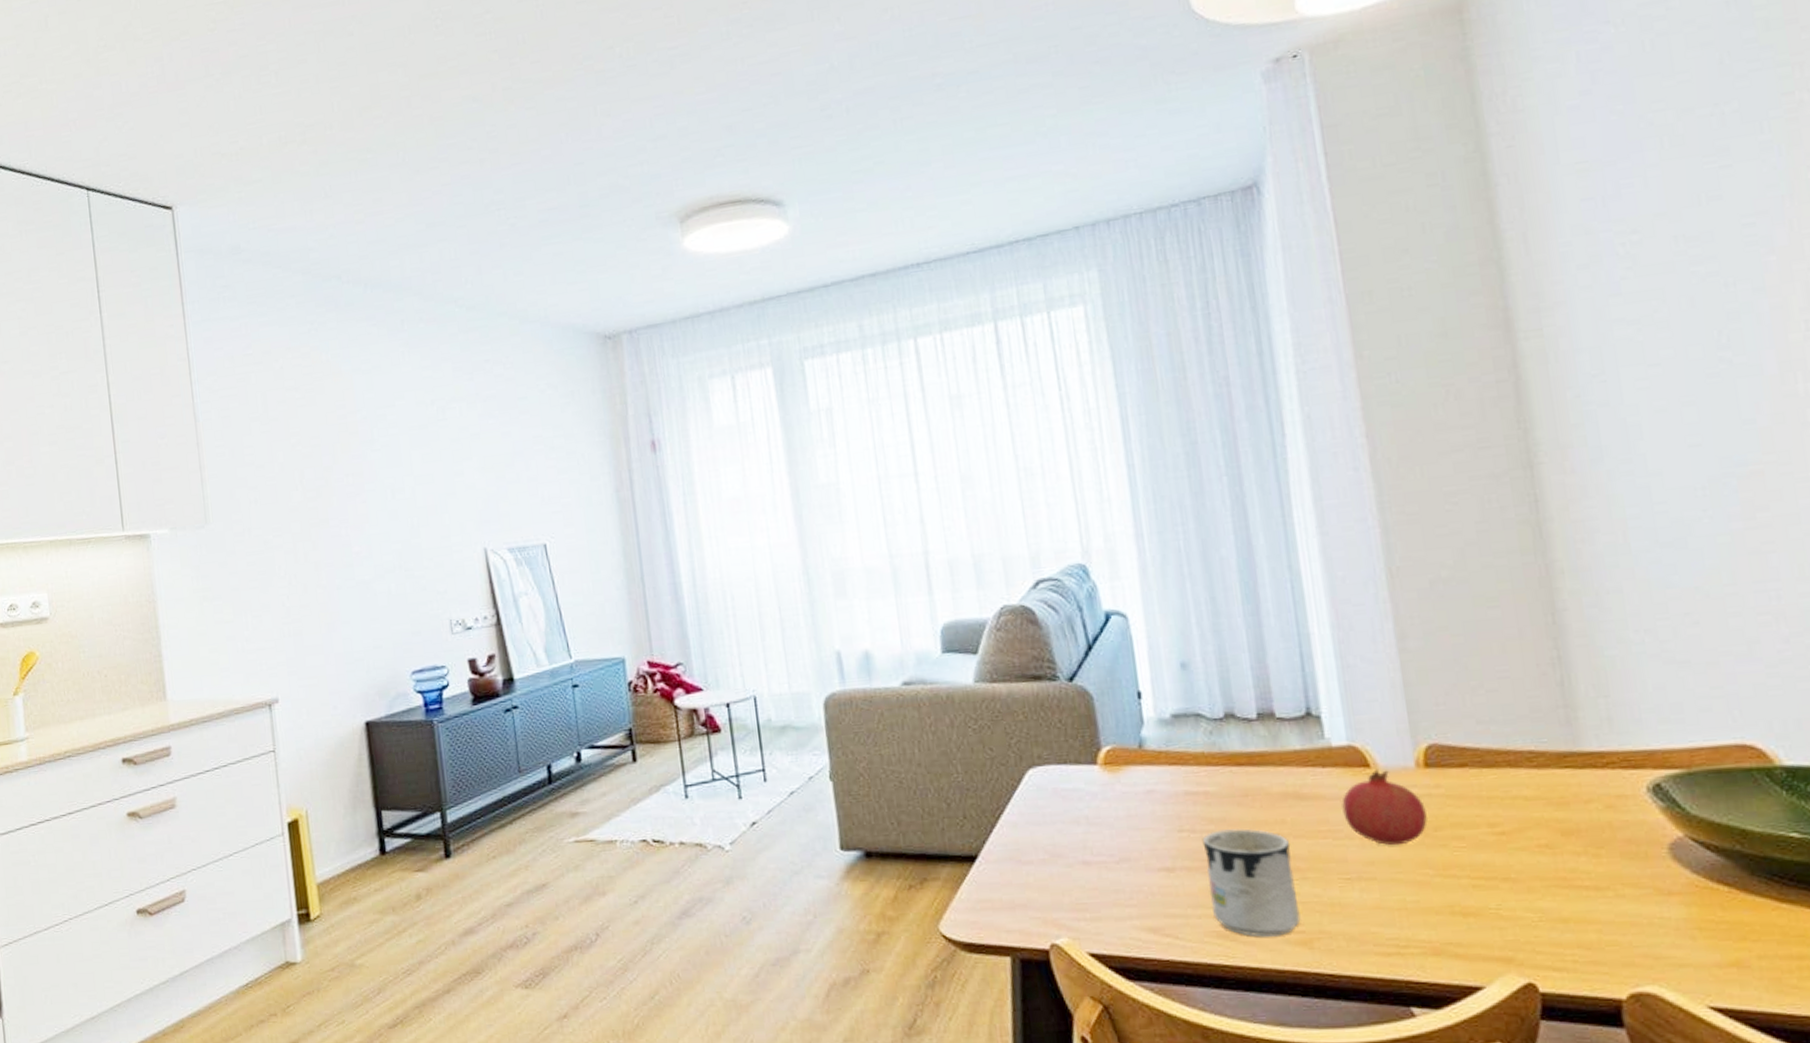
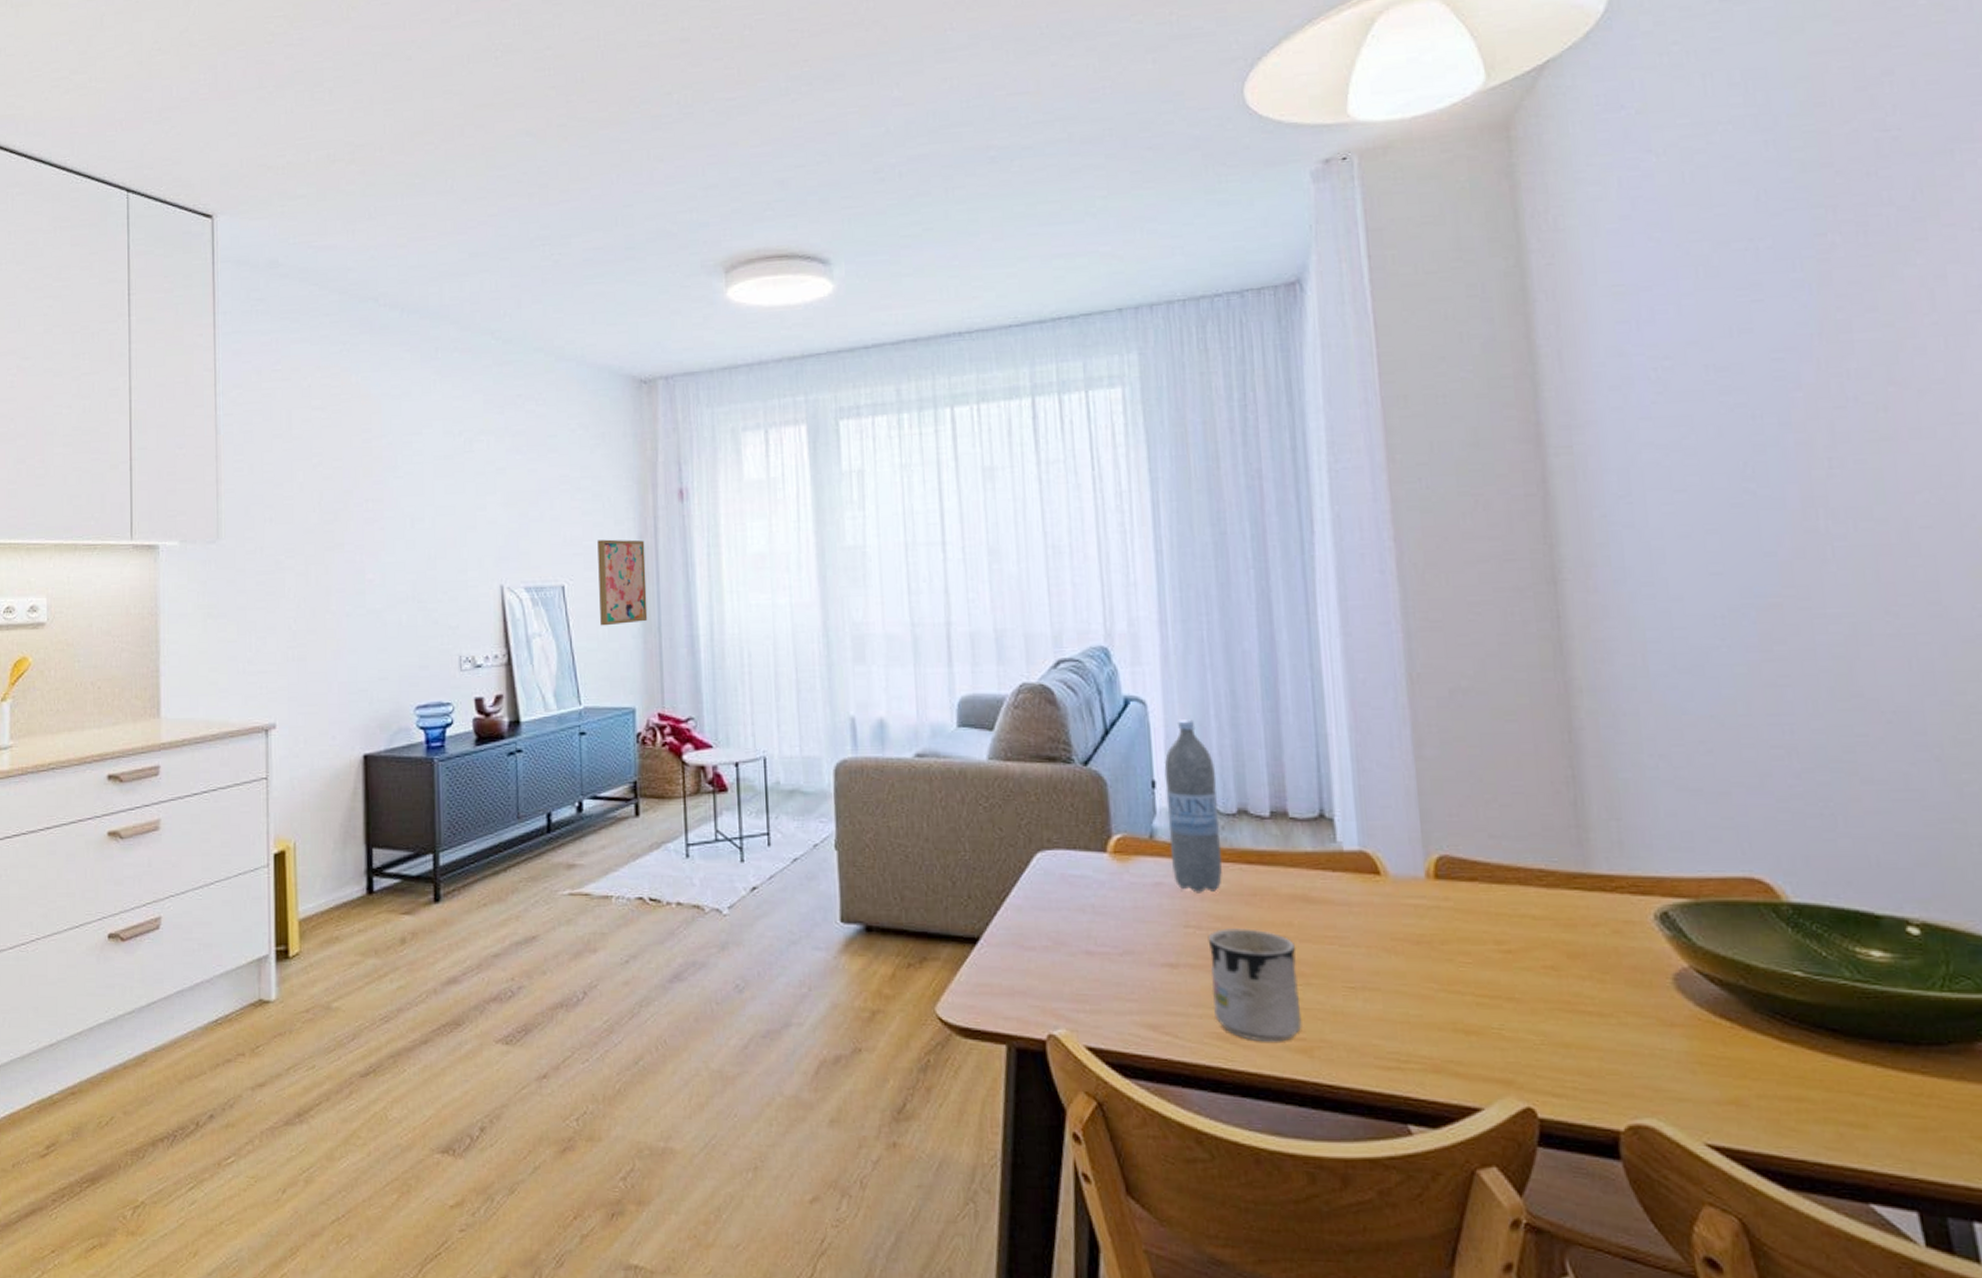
wall art: none [575,493,630,581] -> present [597,539,648,626]
water bottle: none [1148,629,1213,798] -> present [1164,719,1223,893]
fruit: present [1342,769,1428,846] -> none [1350,877,1435,957]

